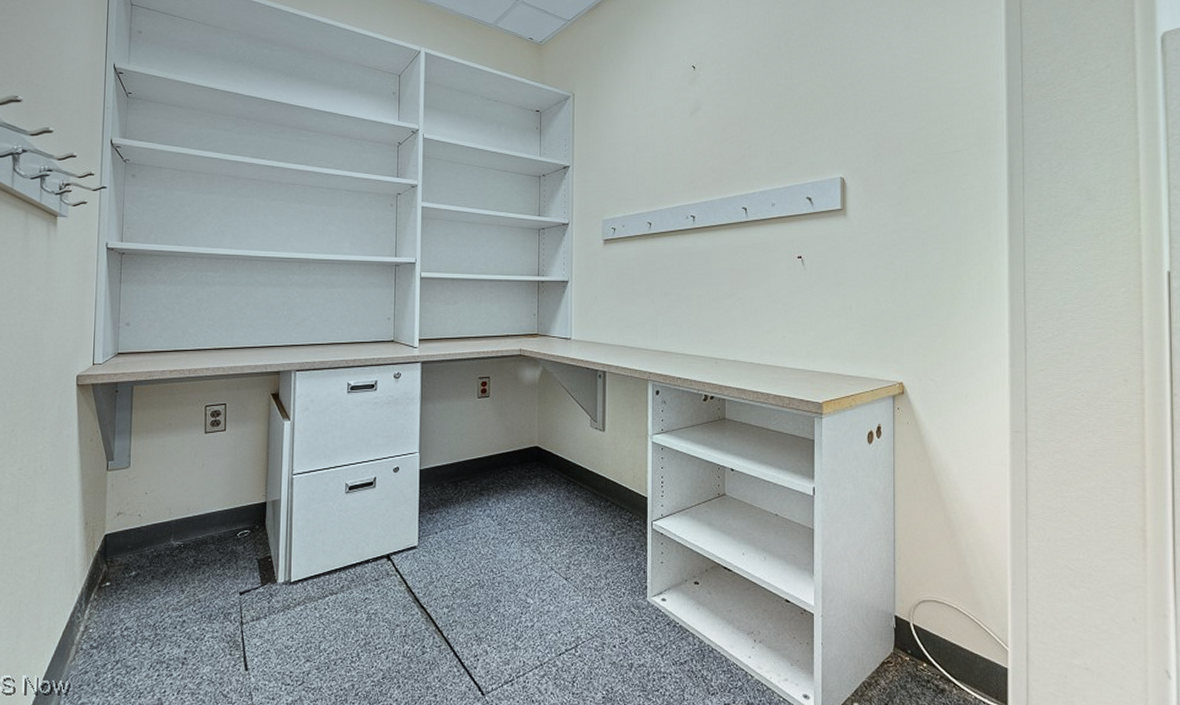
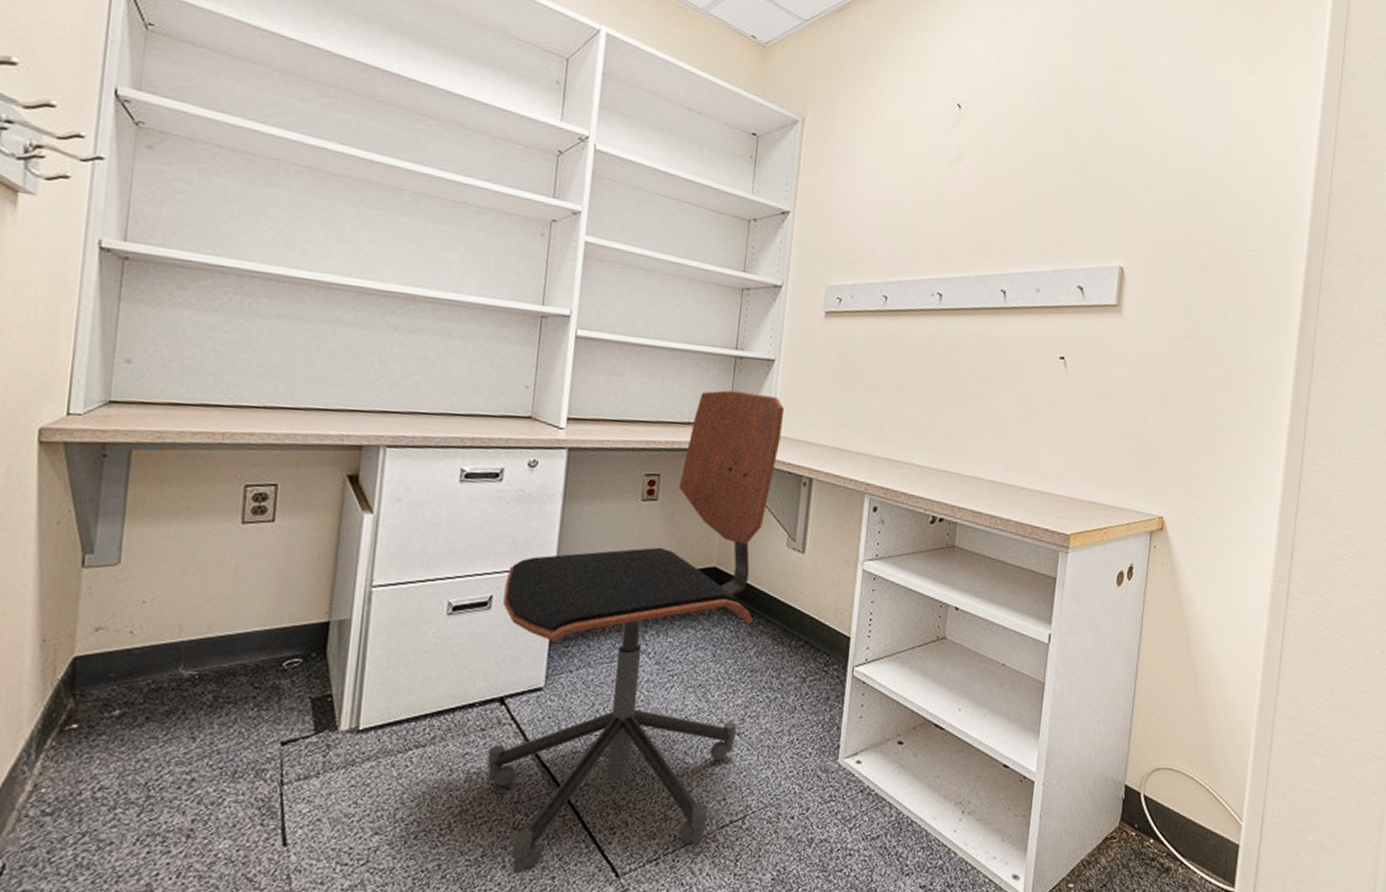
office chair: none [381,307,579,691] -> present [487,390,785,873]

